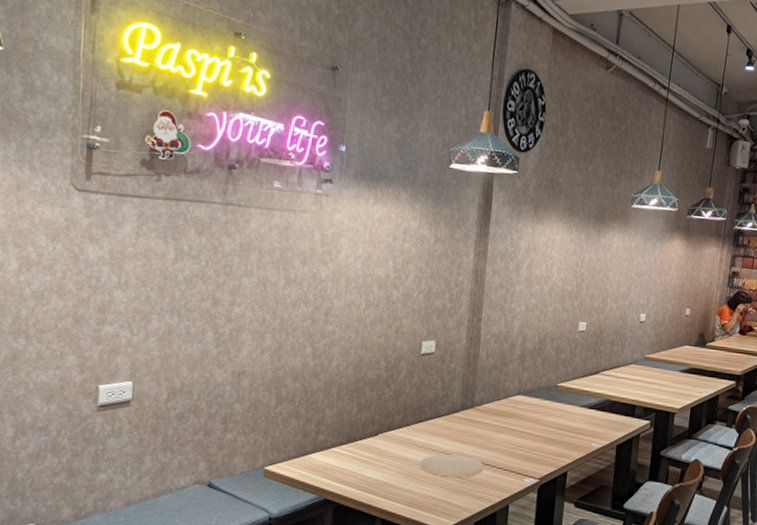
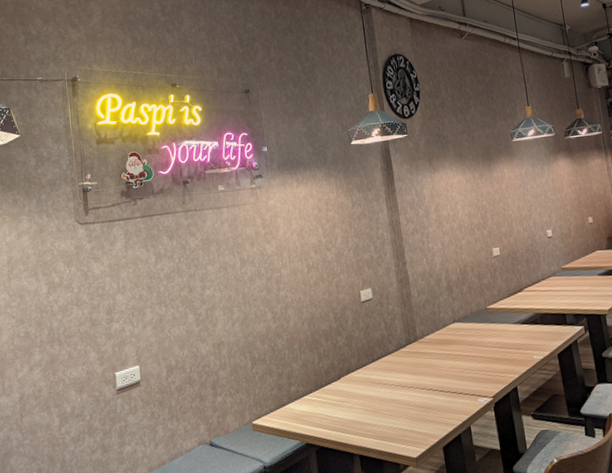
plate: present [419,454,485,478] -> none [380,386,440,408]

